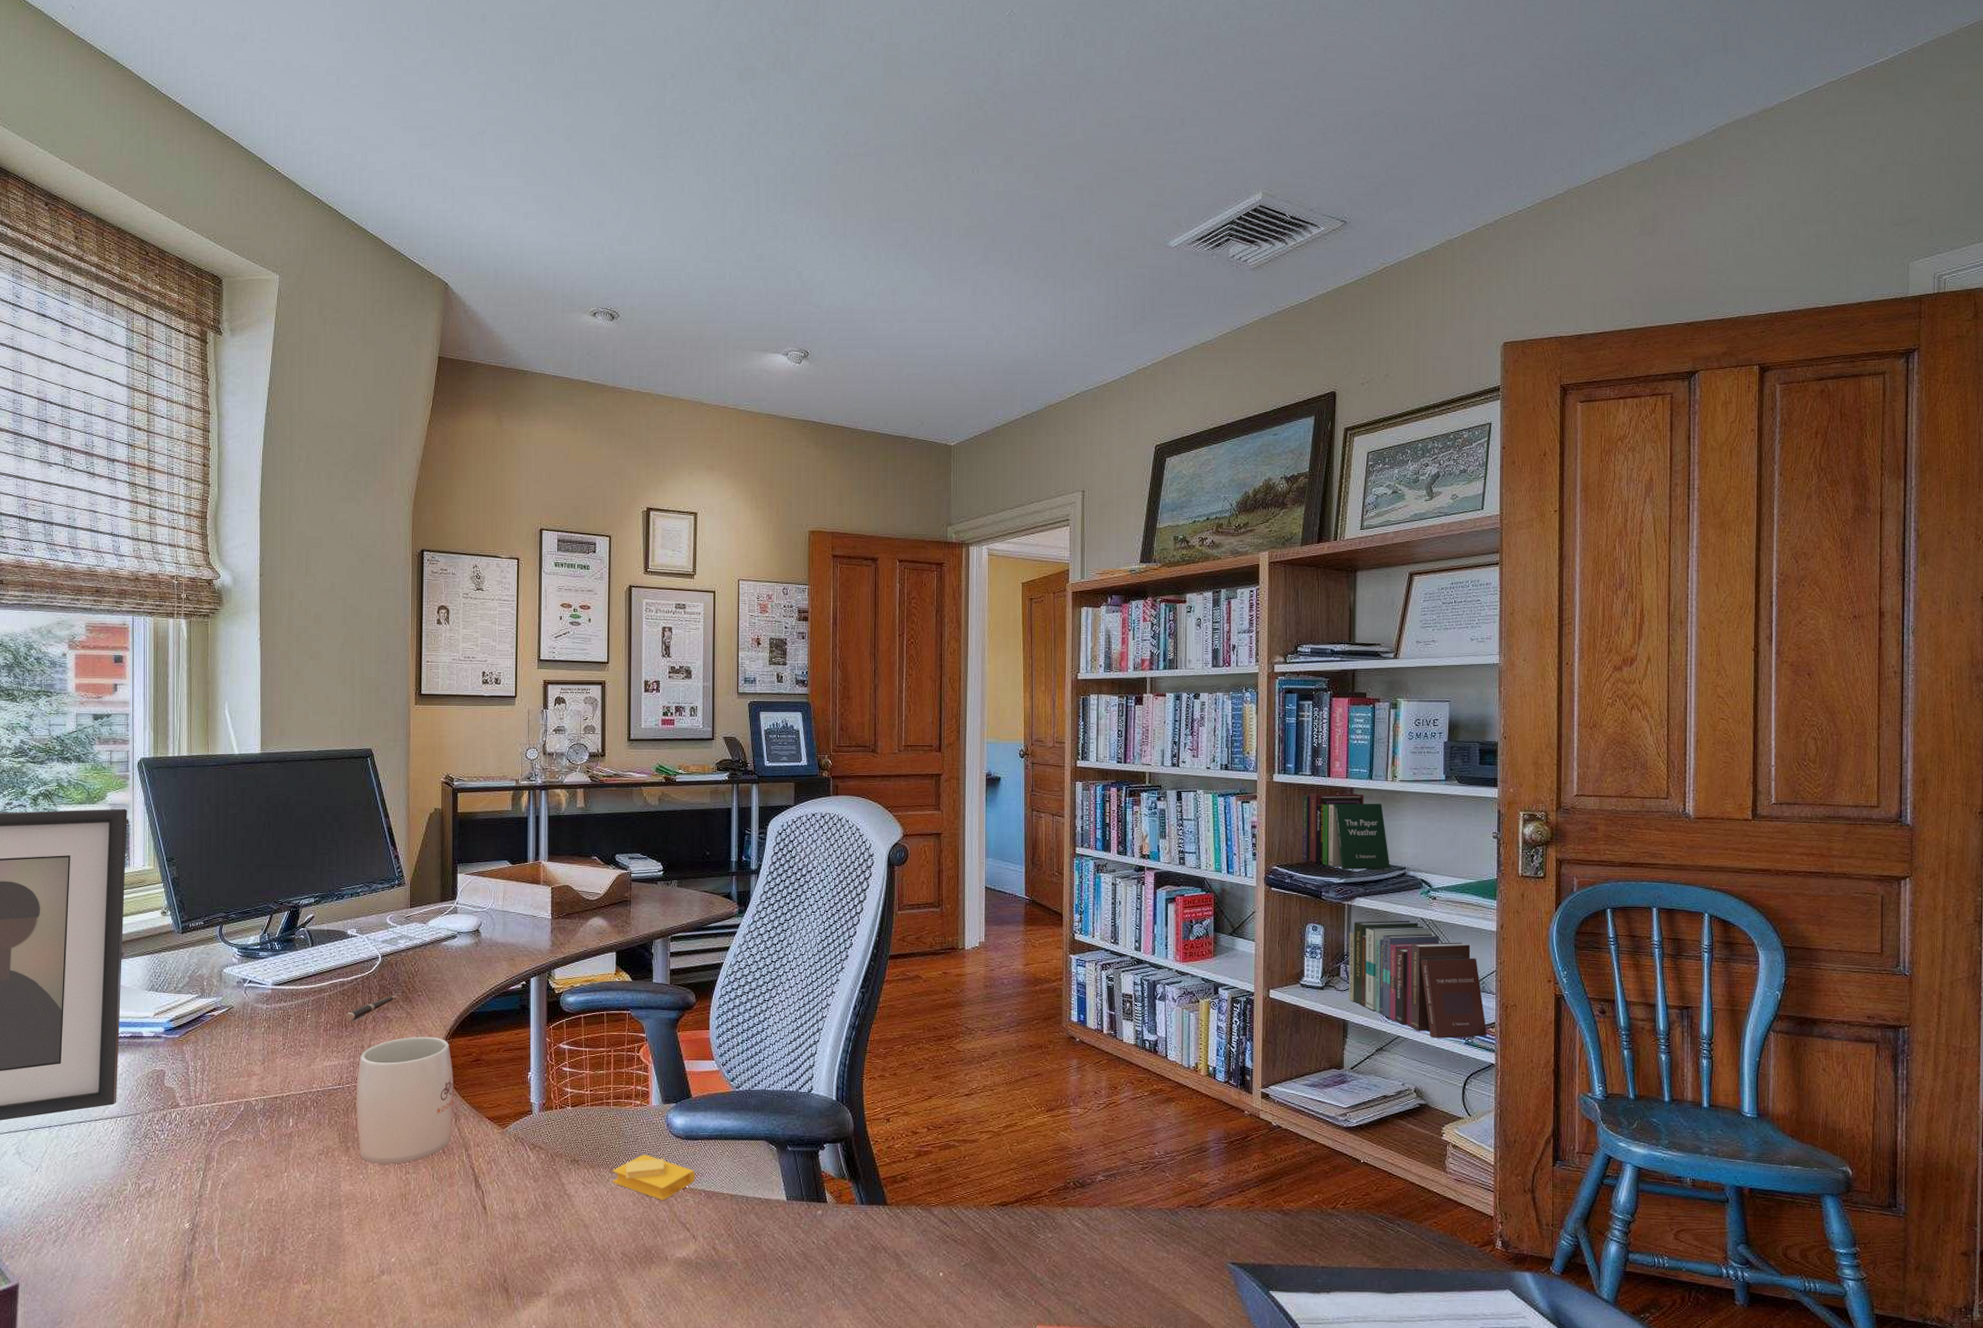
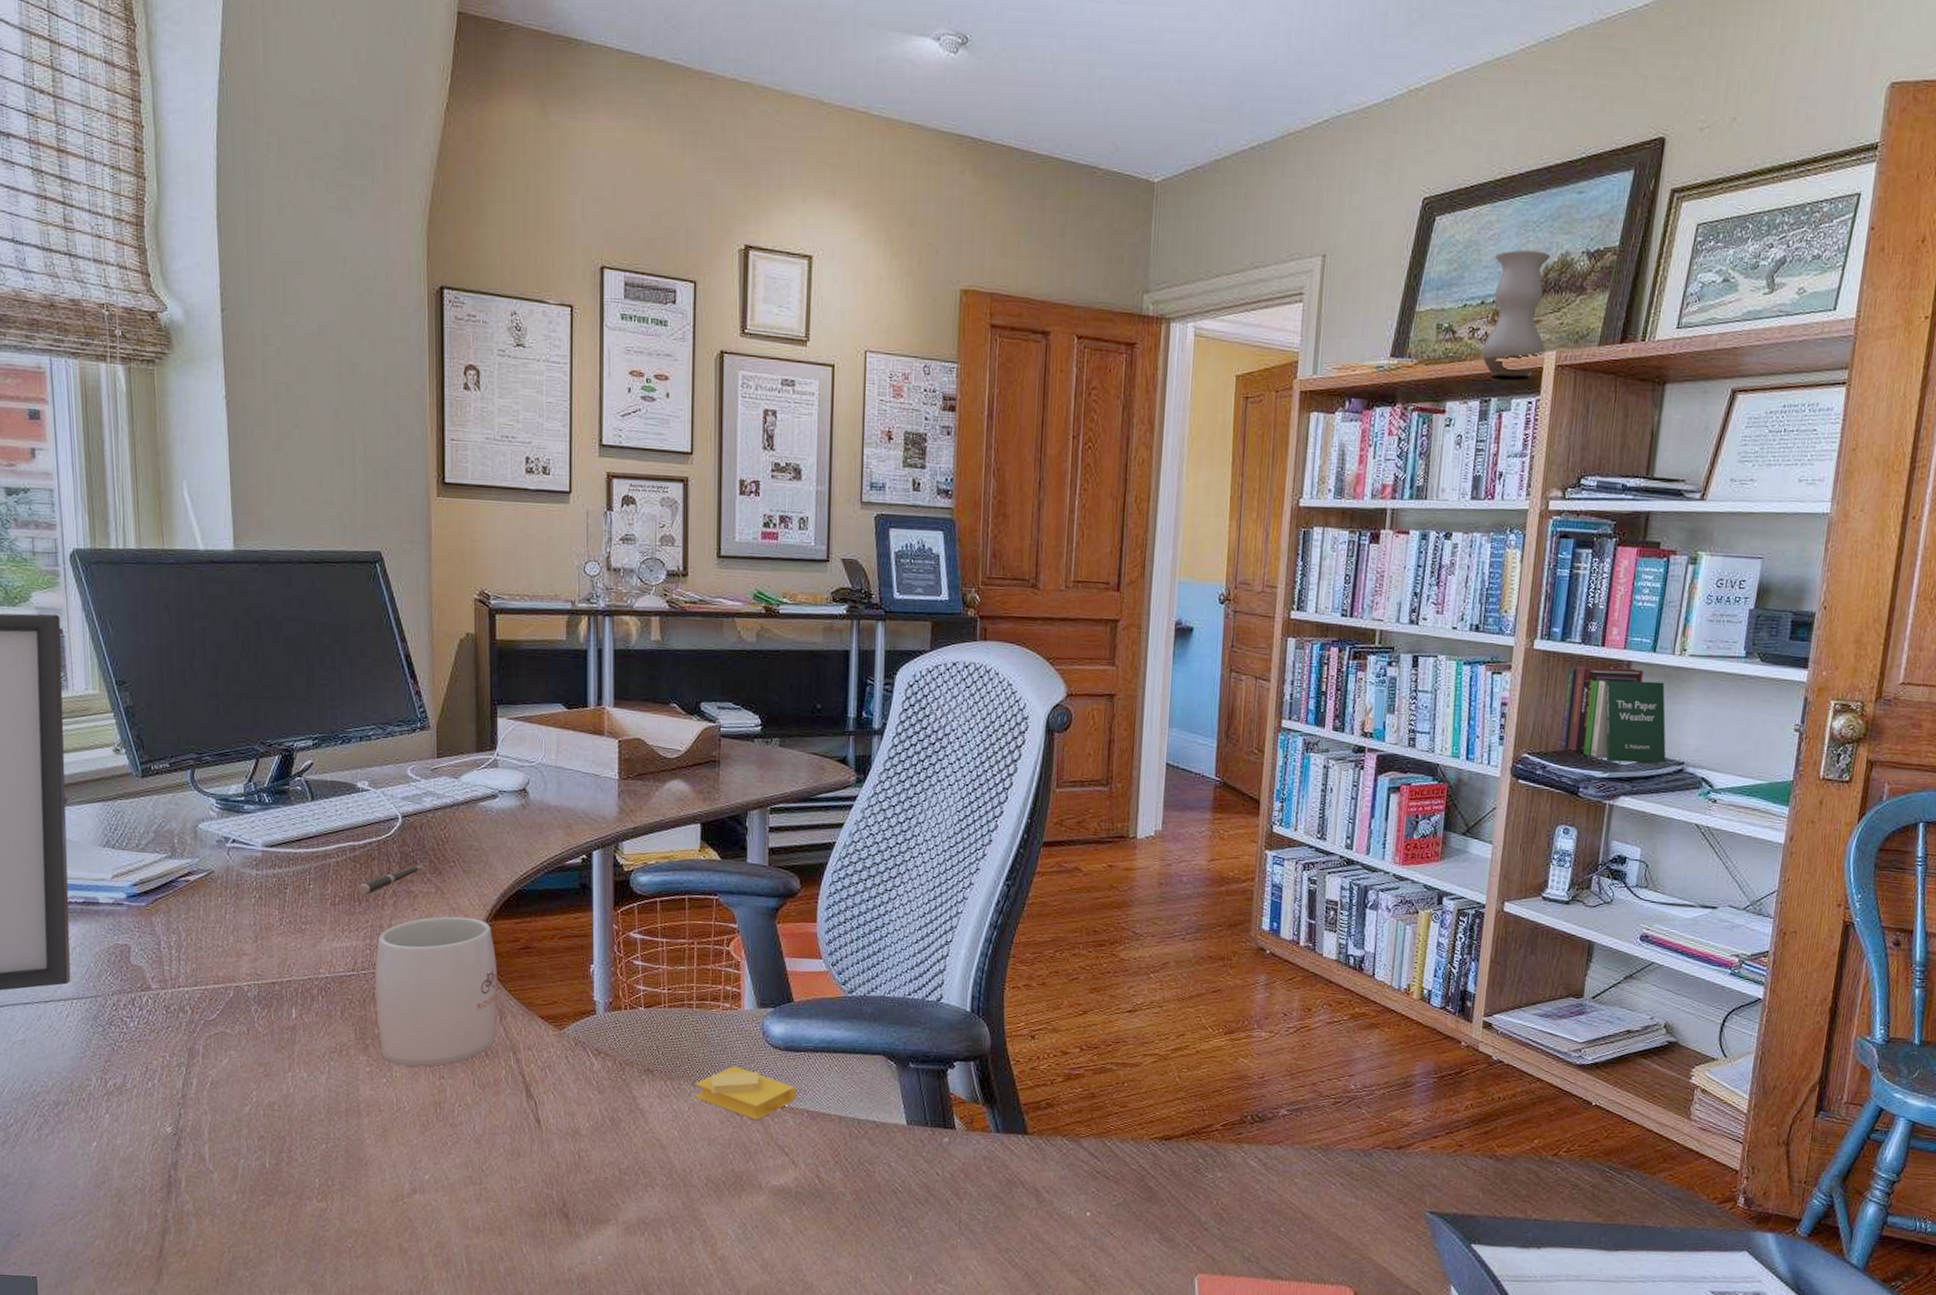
vase: none [1210,479,1260,576] -> present [1481,250,1551,381]
books: present [1348,920,1487,1039] -> none [1598,825,1758,968]

